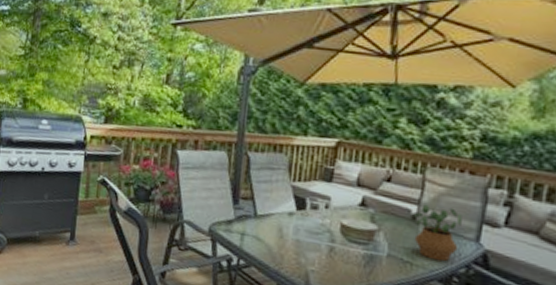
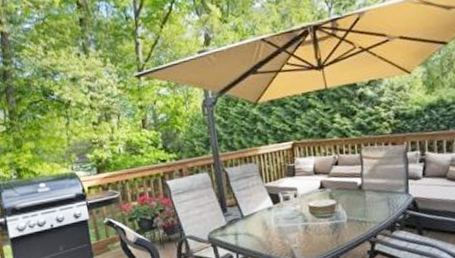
potted plant: present [413,204,462,262] -> none [359,173,395,215]

